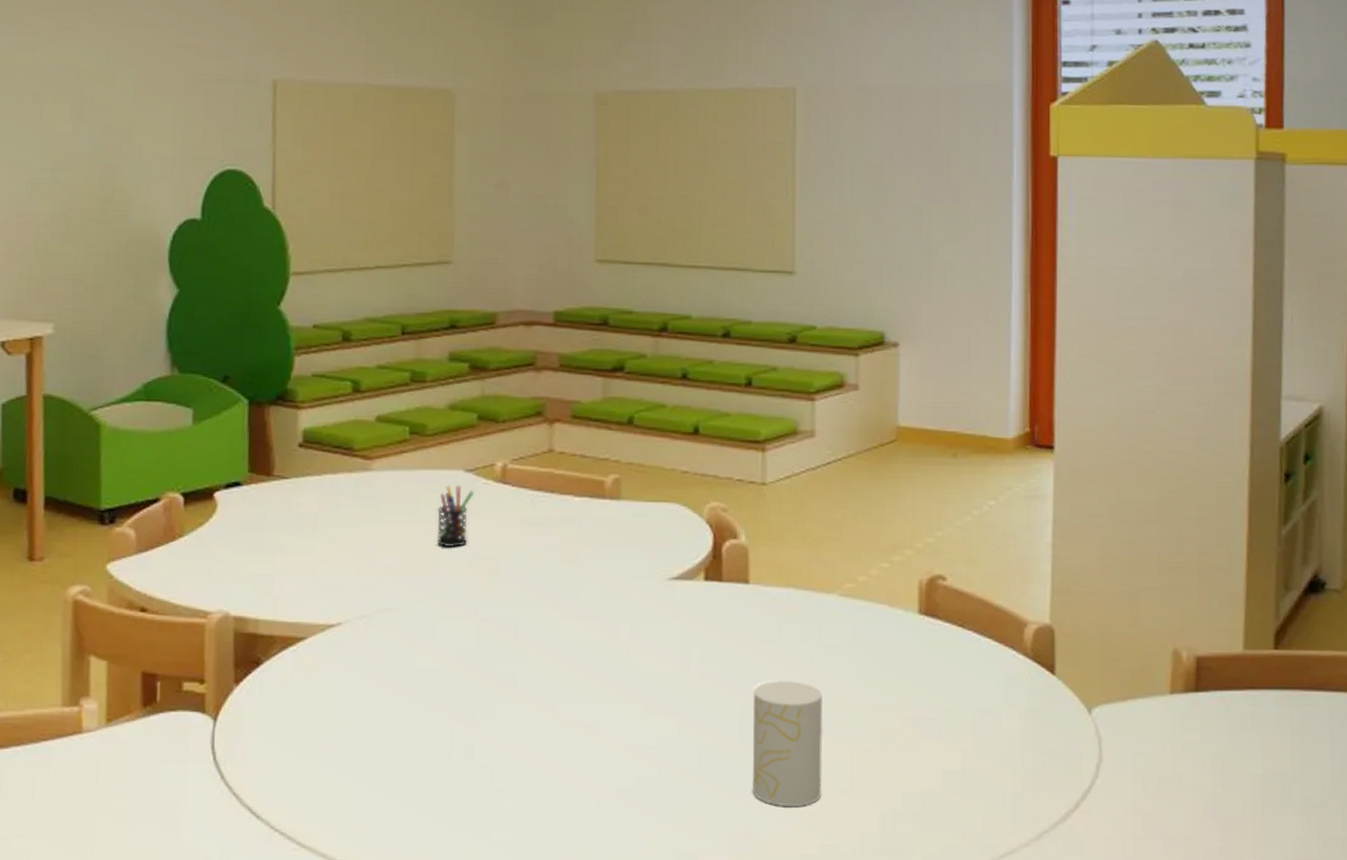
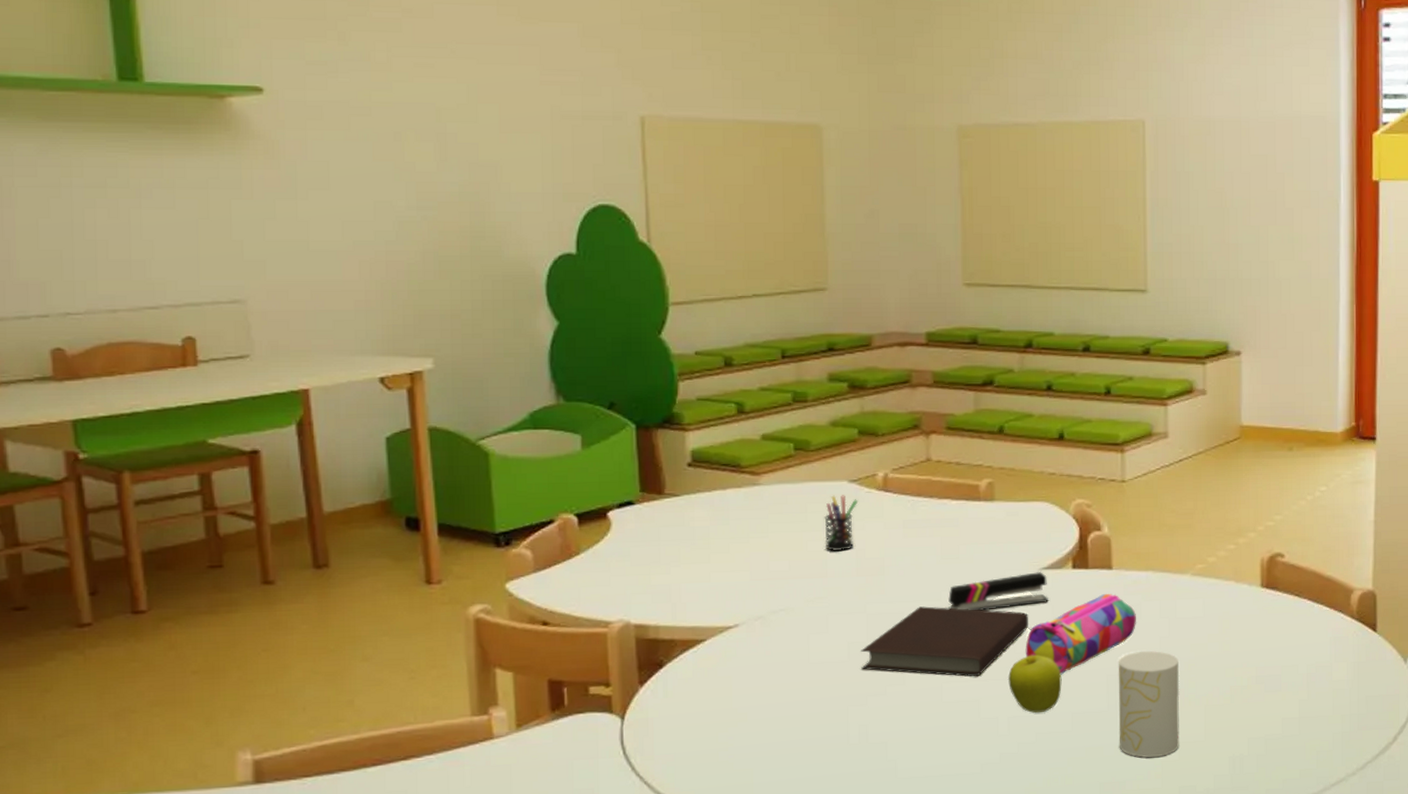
notebook: none [469,614,654,697] -> present [861,606,1028,677]
stapler: none [566,581,677,623] -> present [948,571,1048,611]
fruit: none [628,677,689,745] -> present [1007,655,1062,713]
pencil case: none [649,612,775,702] -> present [1025,594,1136,675]

